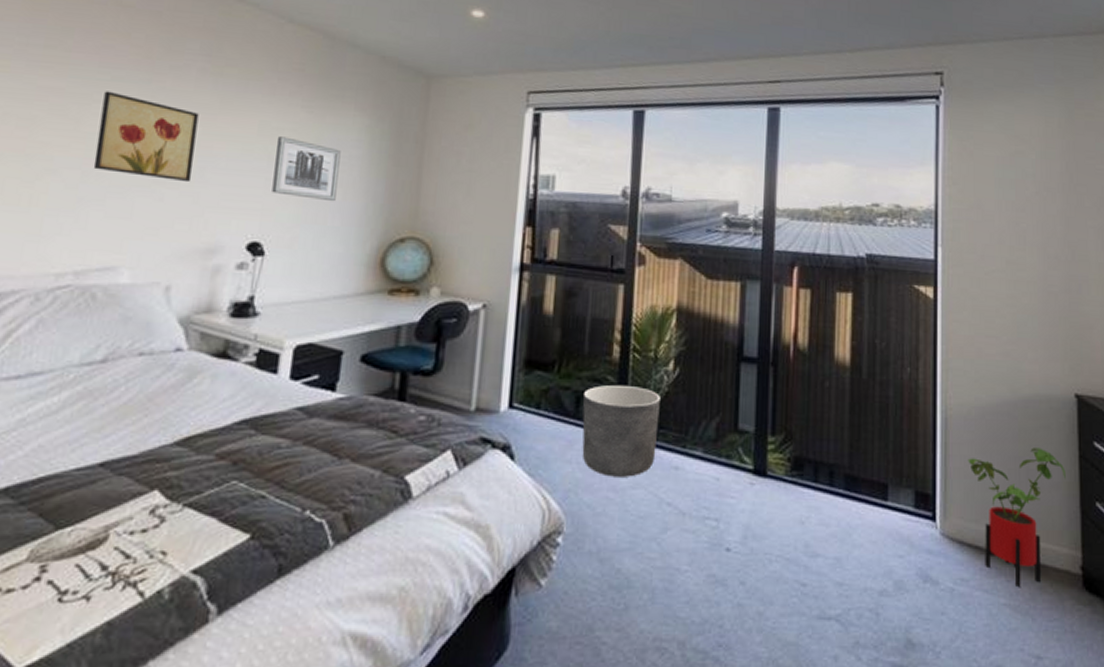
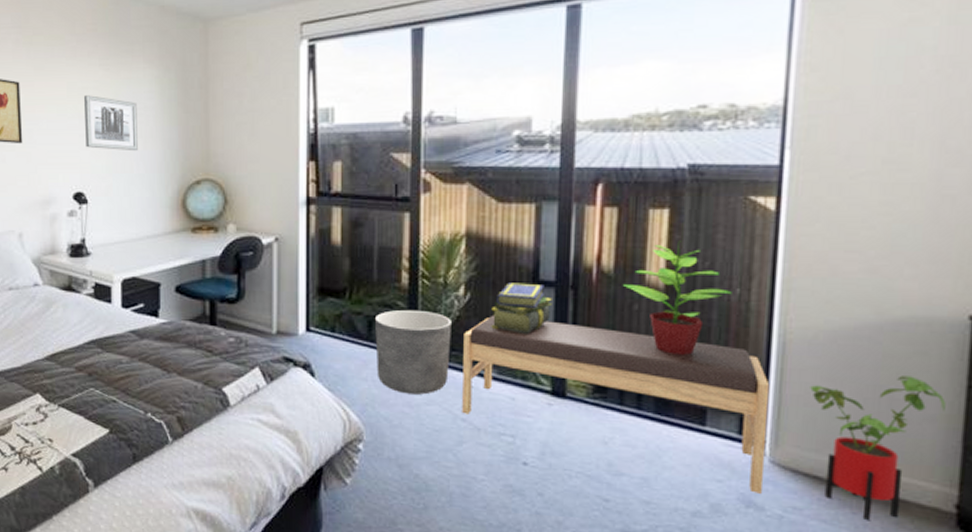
bench: none [668,391,937,567] -> present [462,315,770,494]
stack of books: none [698,358,755,411] -> present [491,283,552,334]
potted plant: none [816,322,904,431] -> present [623,241,732,355]

